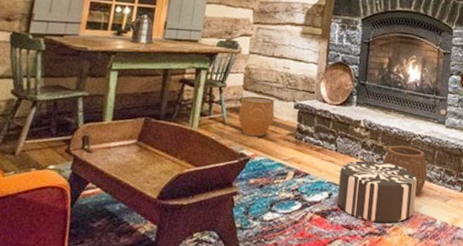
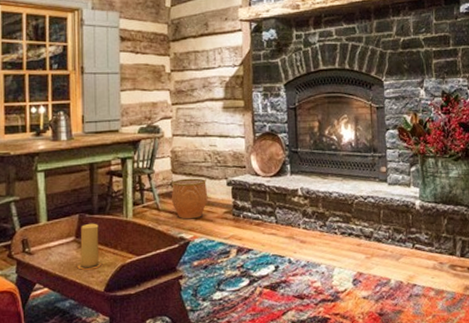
candle: none [134,128,163,175] -> present [77,223,101,270]
pouf: present [337,160,417,224] -> none [283,228,366,290]
woven basket: present [383,145,428,196] -> none [327,209,375,258]

